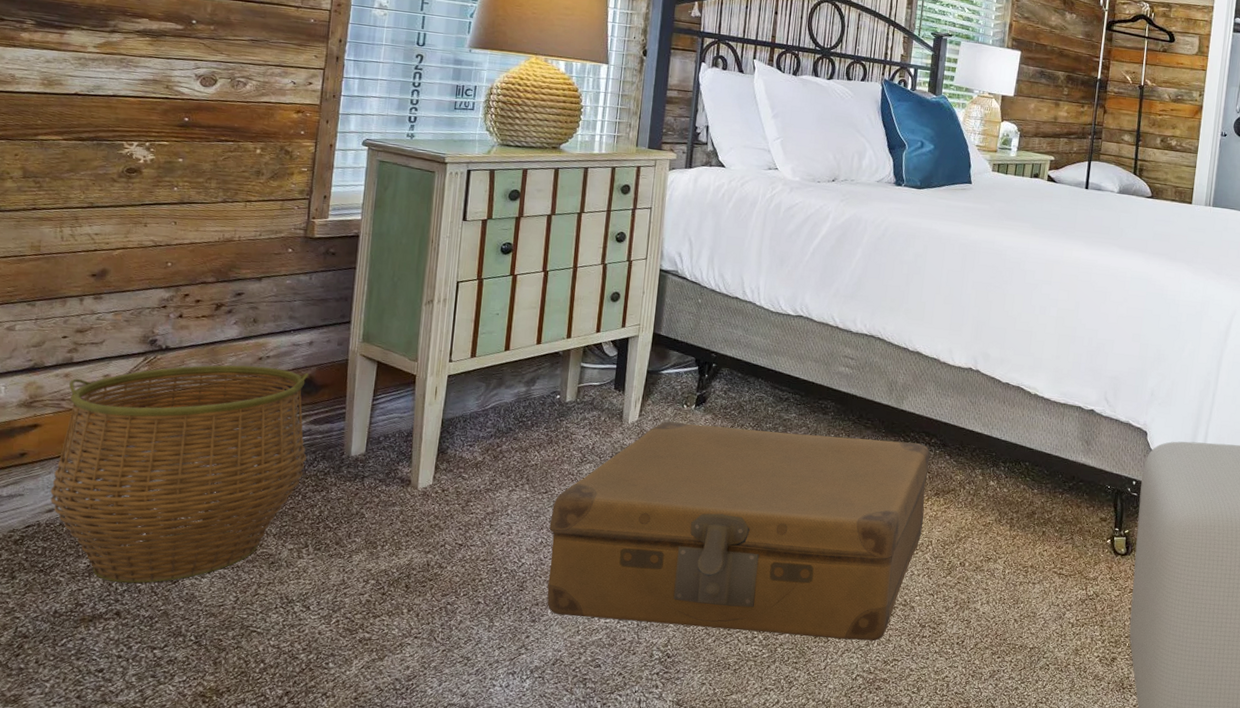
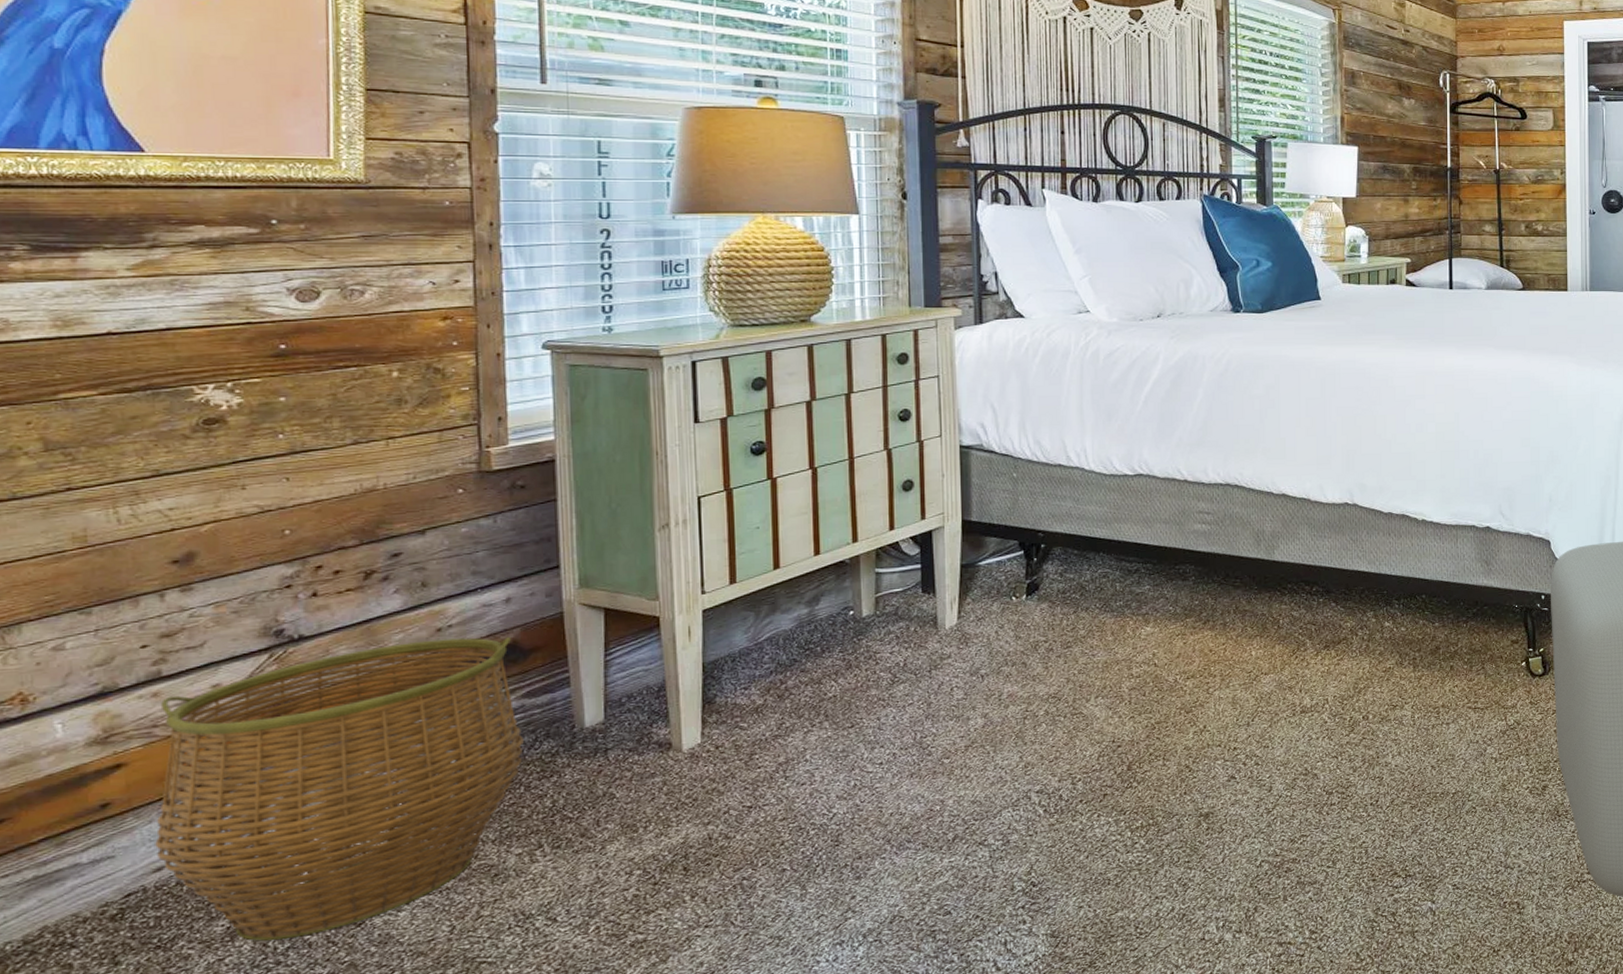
suitcase: present [547,421,930,641] -> none [862,595,1315,865]

